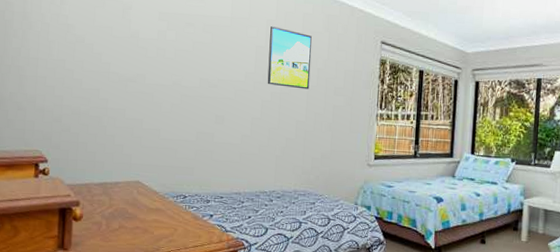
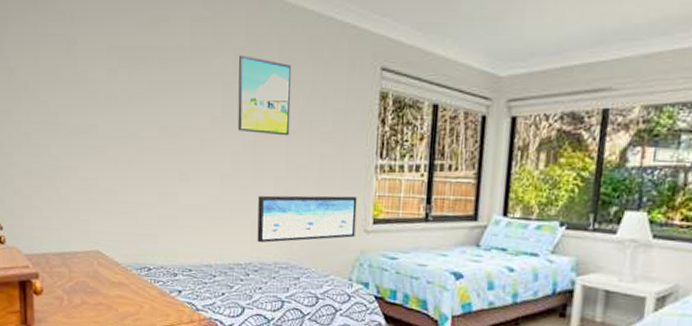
wall art: none [280,136,362,175] -> present [257,195,357,243]

